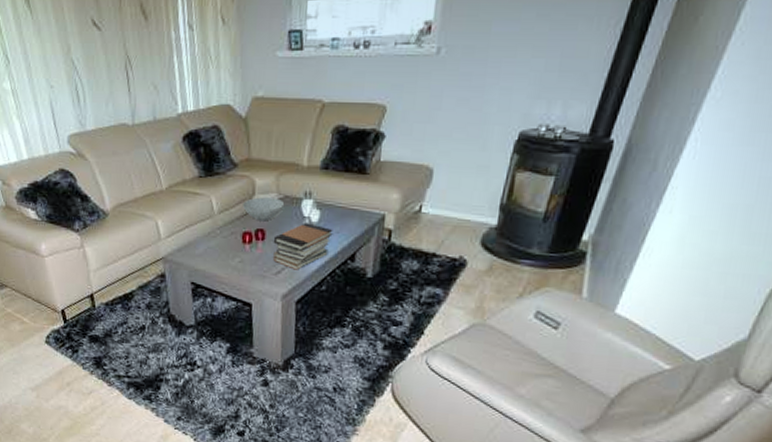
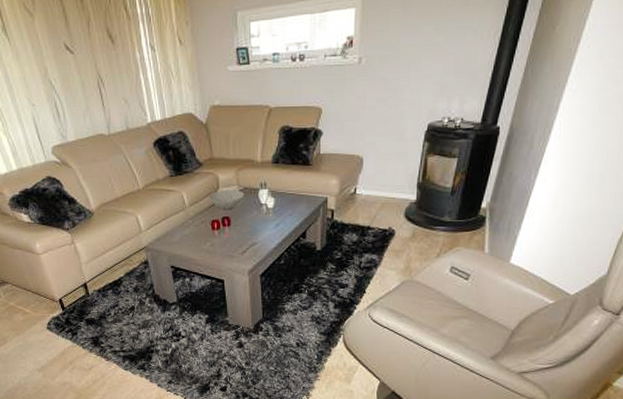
book stack: present [273,222,333,270] -> none [237,209,286,249]

